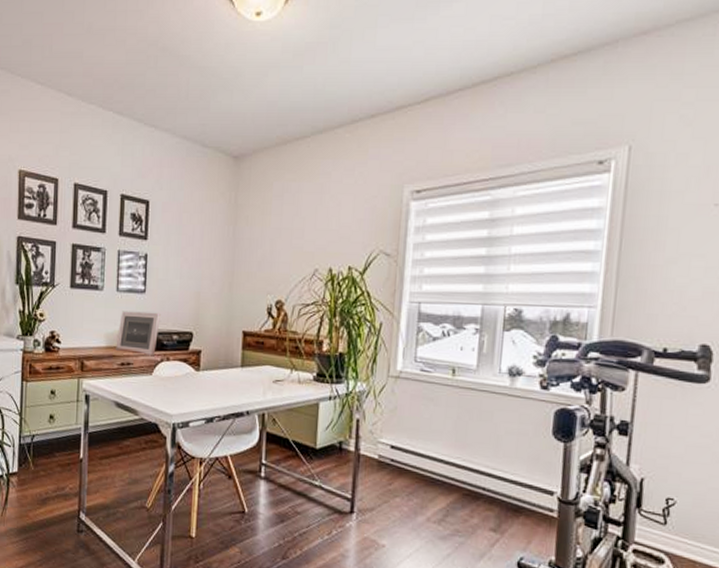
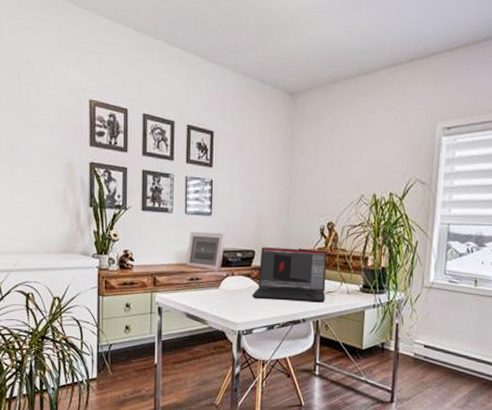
laptop: none [189,328,275,393] -> present [252,247,327,303]

